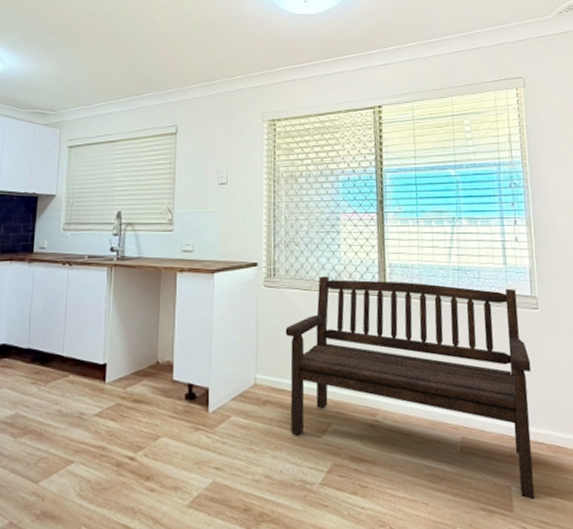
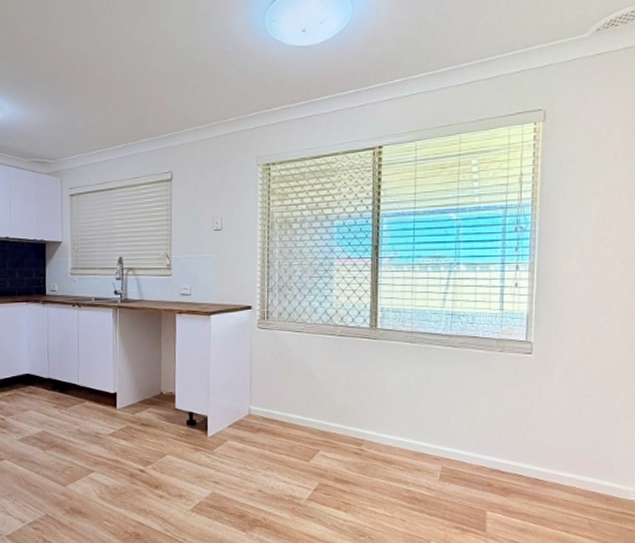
bench: present [285,276,534,500] -> none [277,319,518,523]

